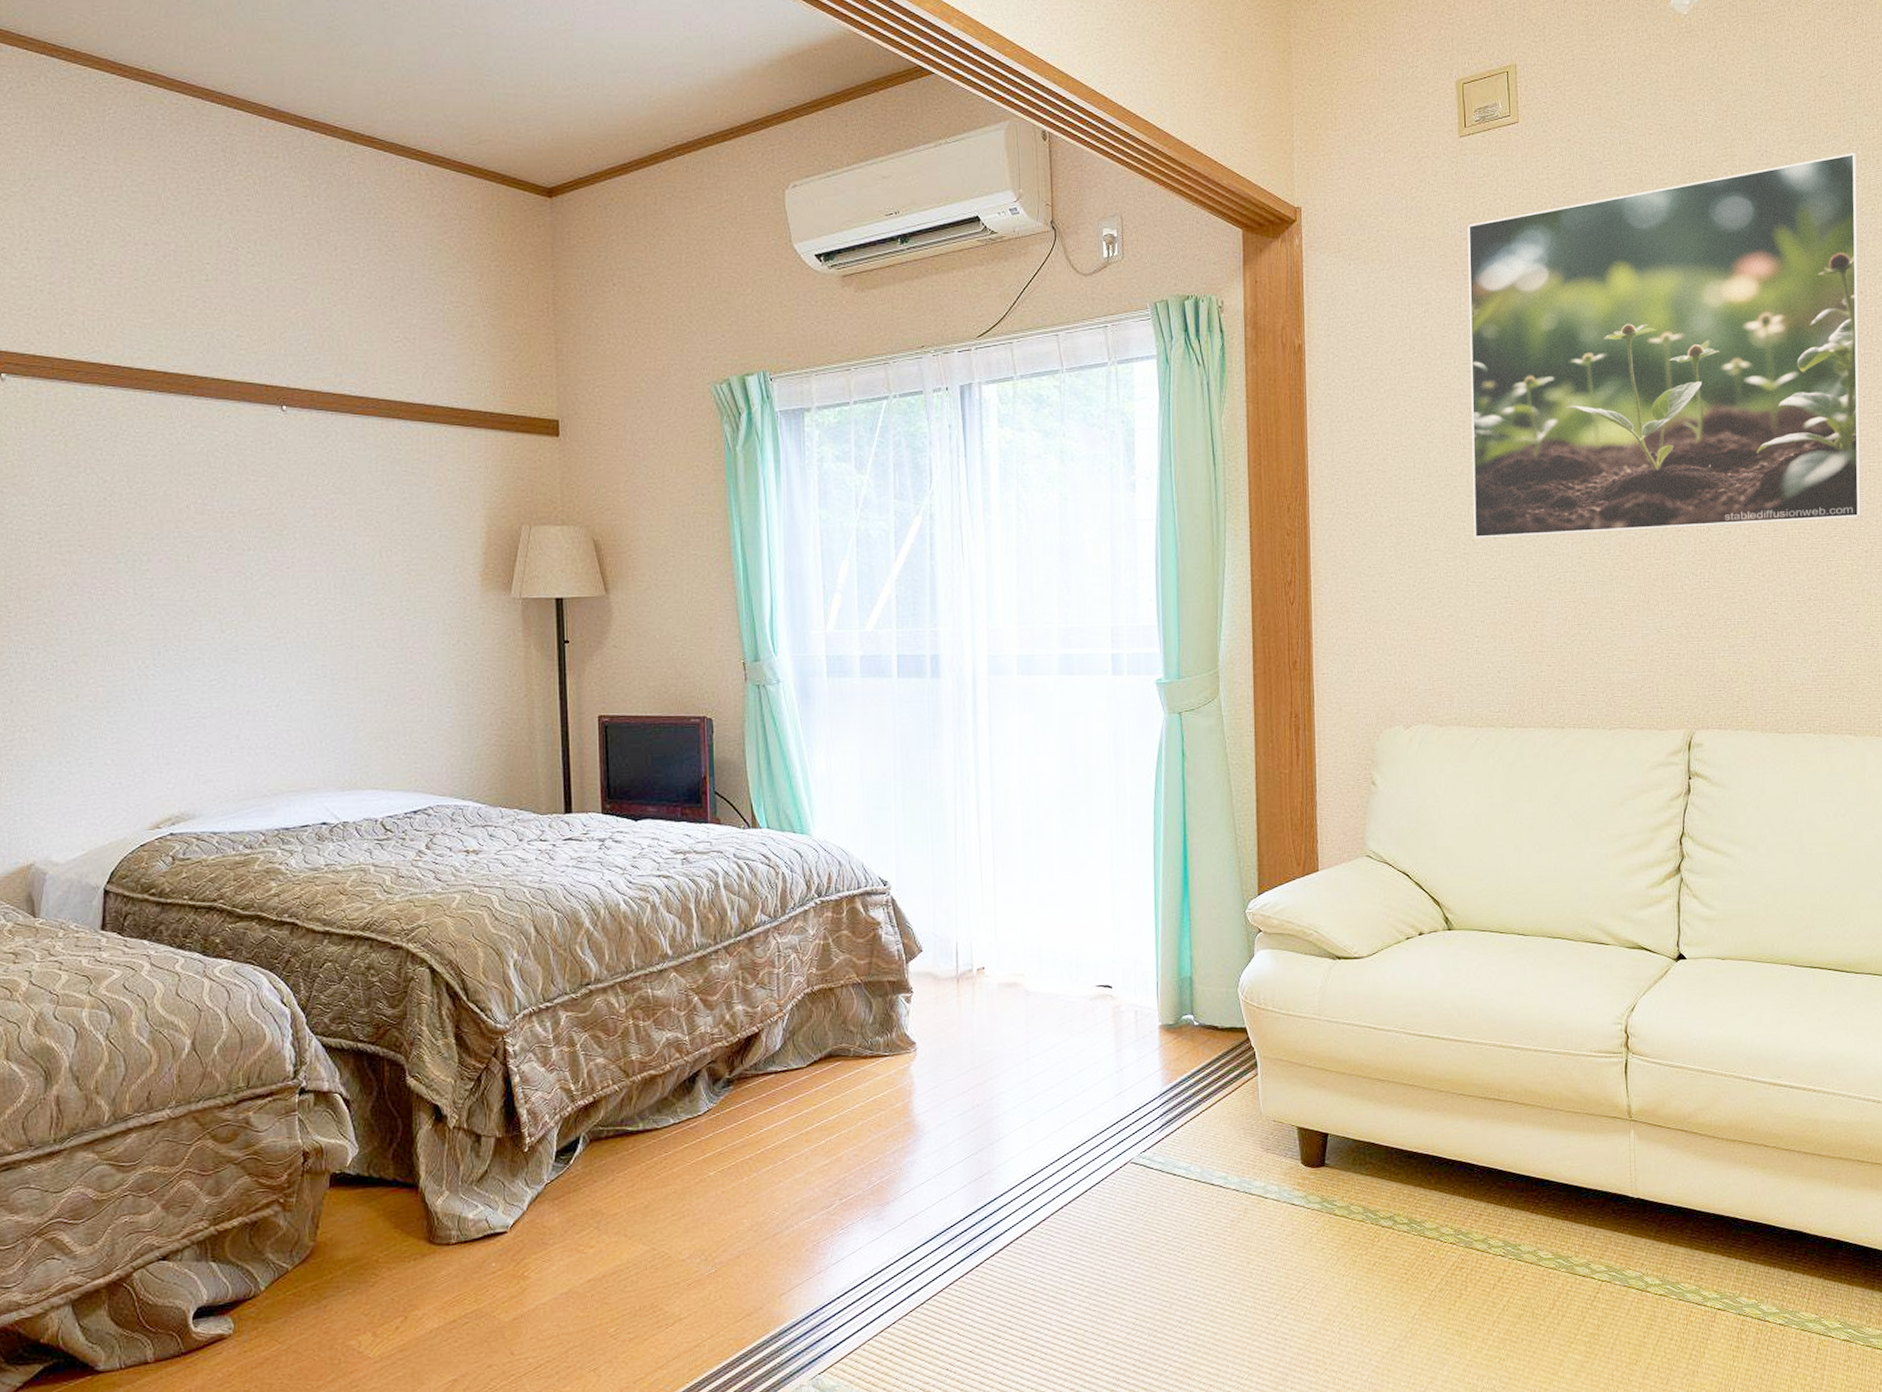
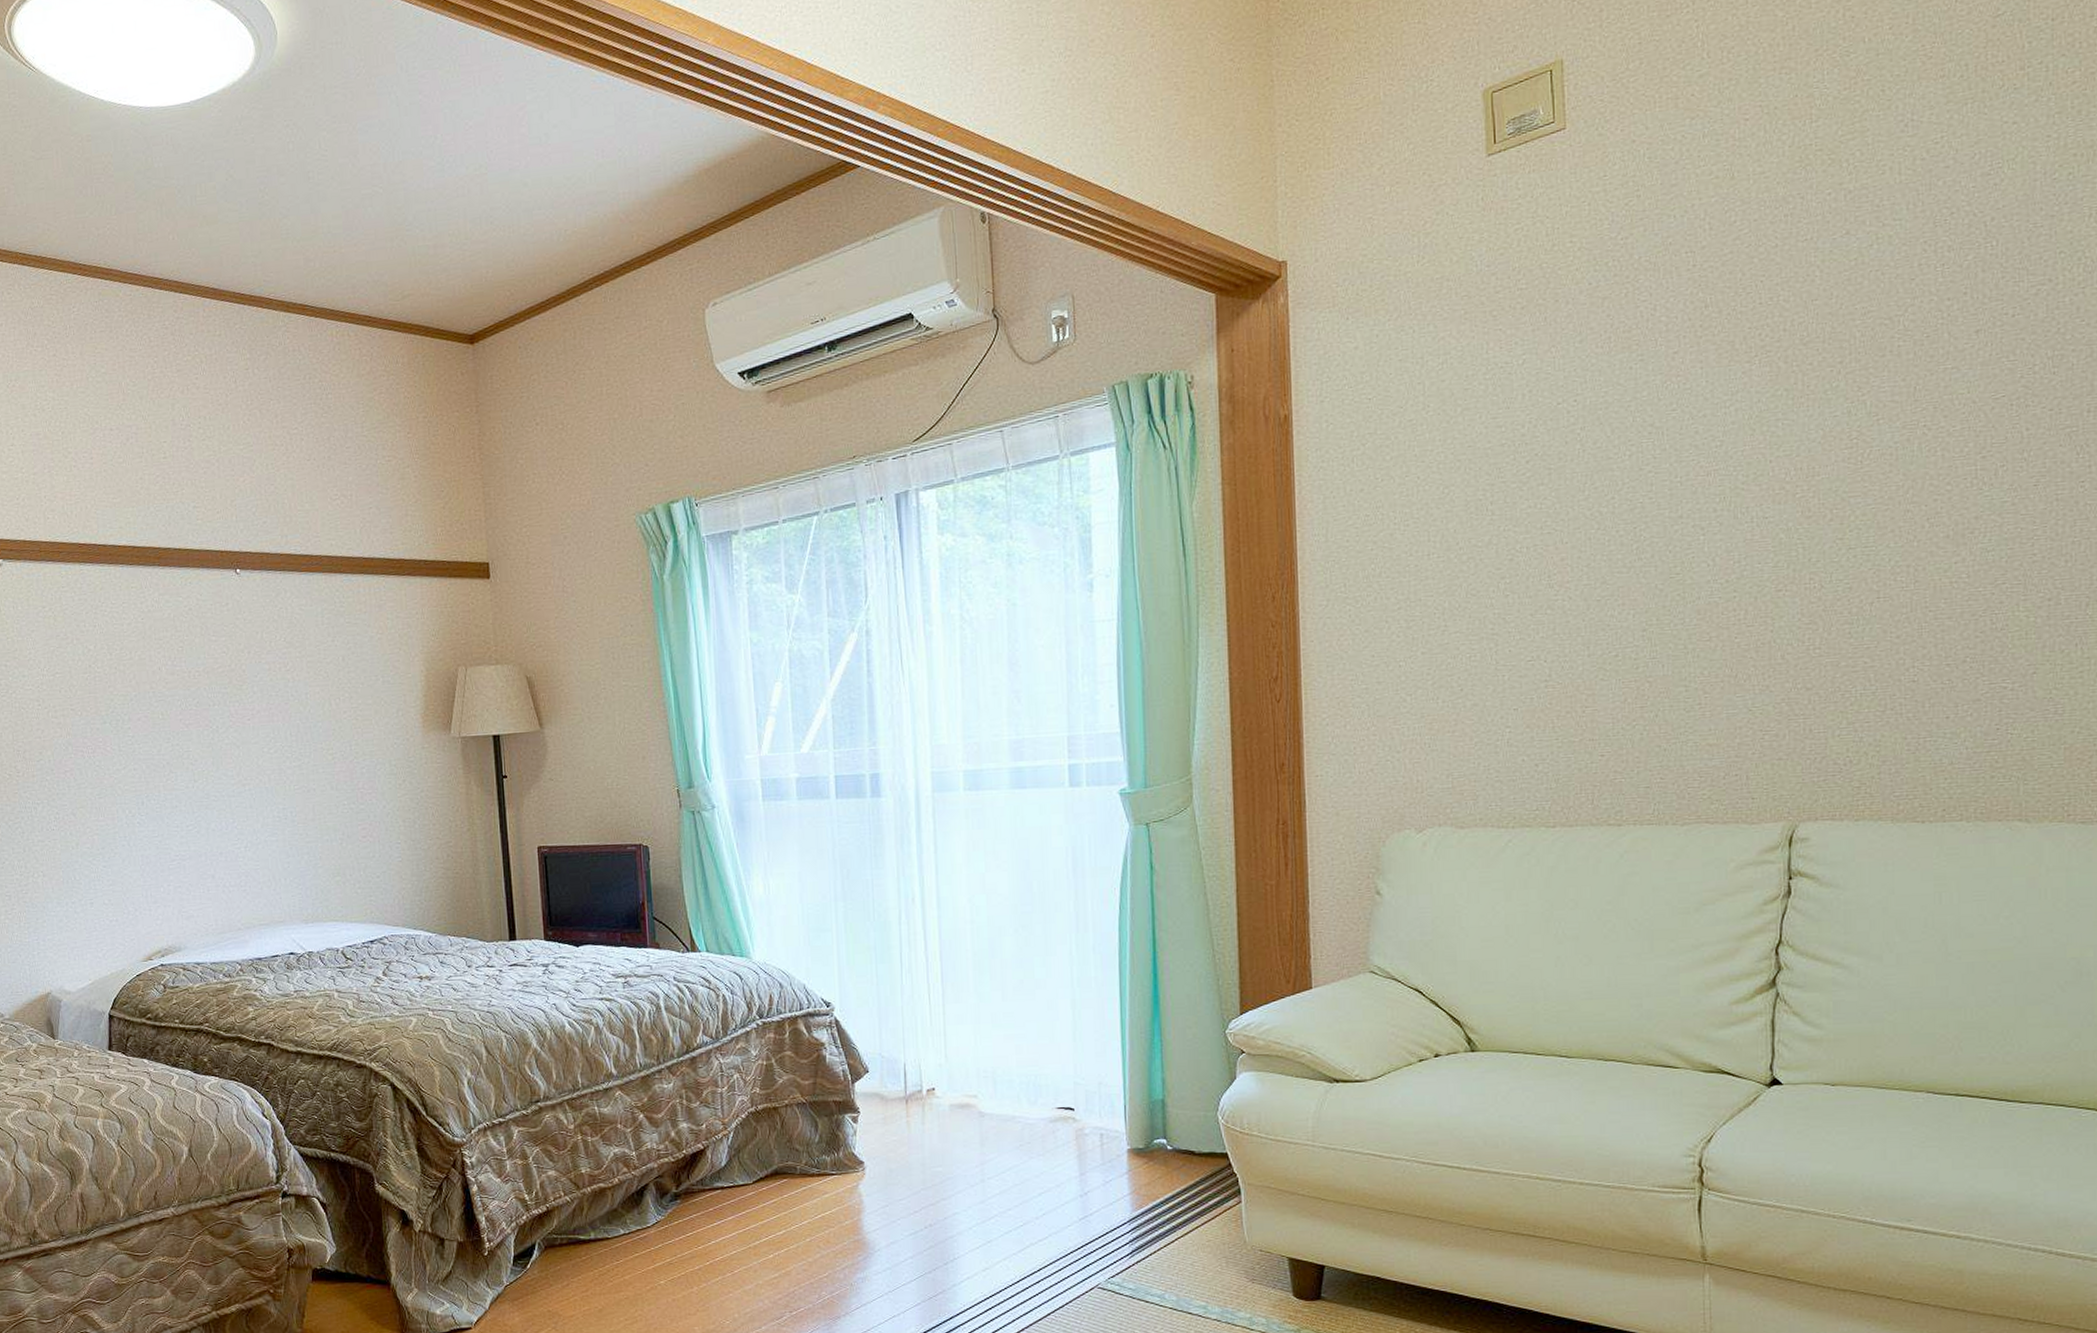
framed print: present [1467,153,1862,539] -> none [1497,105,2048,617]

